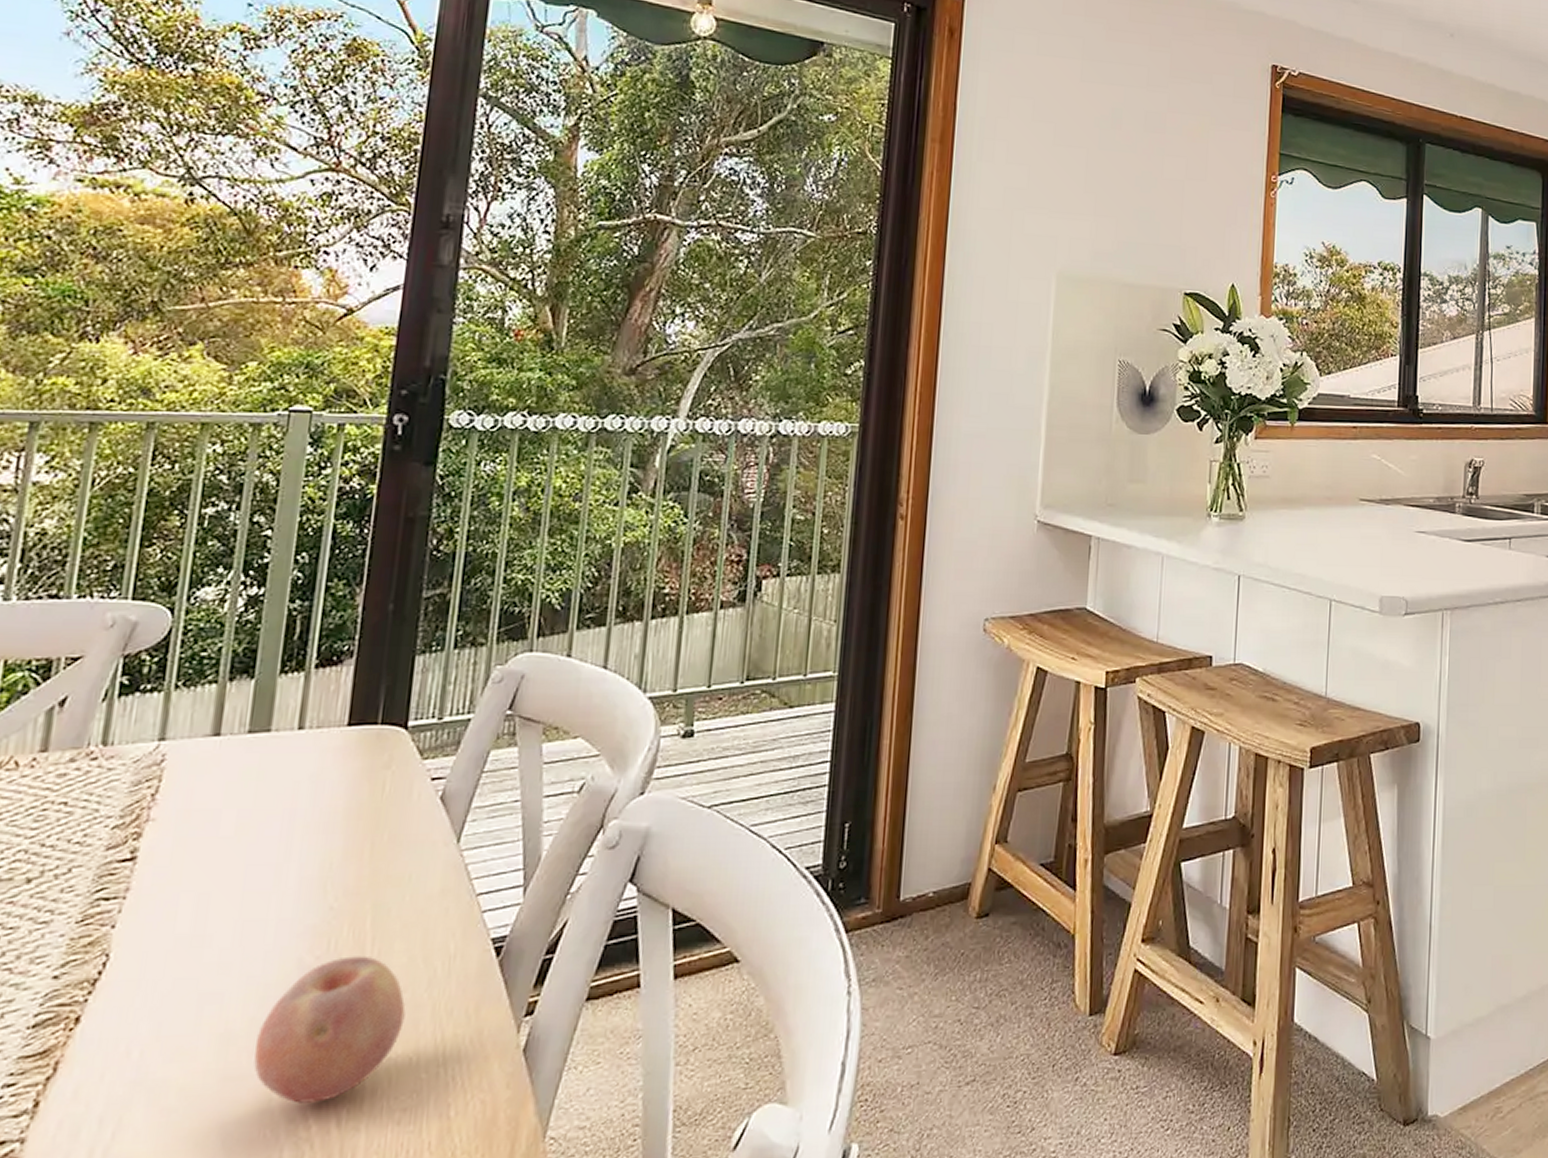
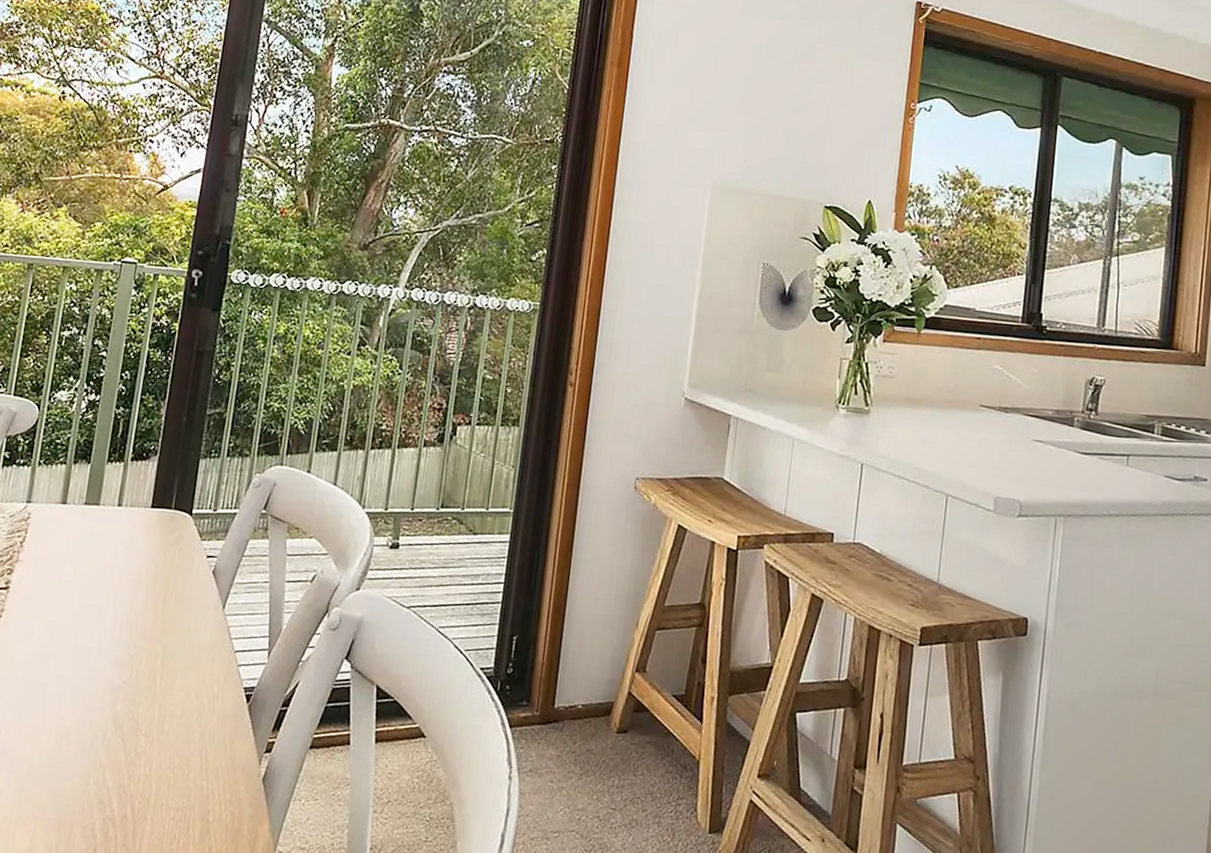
fruit: present [254,955,406,1104] -> none [78,684,182,792]

